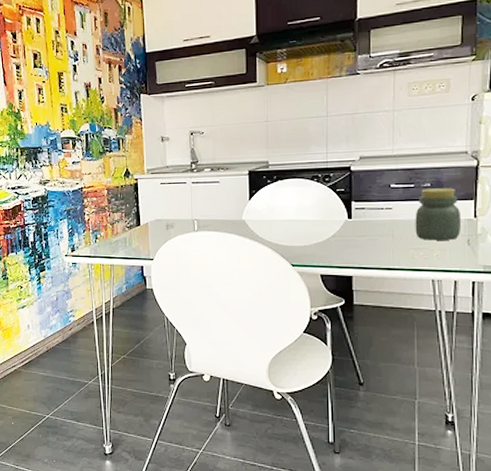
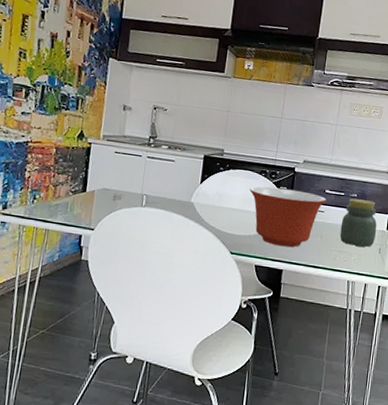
mixing bowl: none [302,190,393,252] -> present [249,186,327,247]

